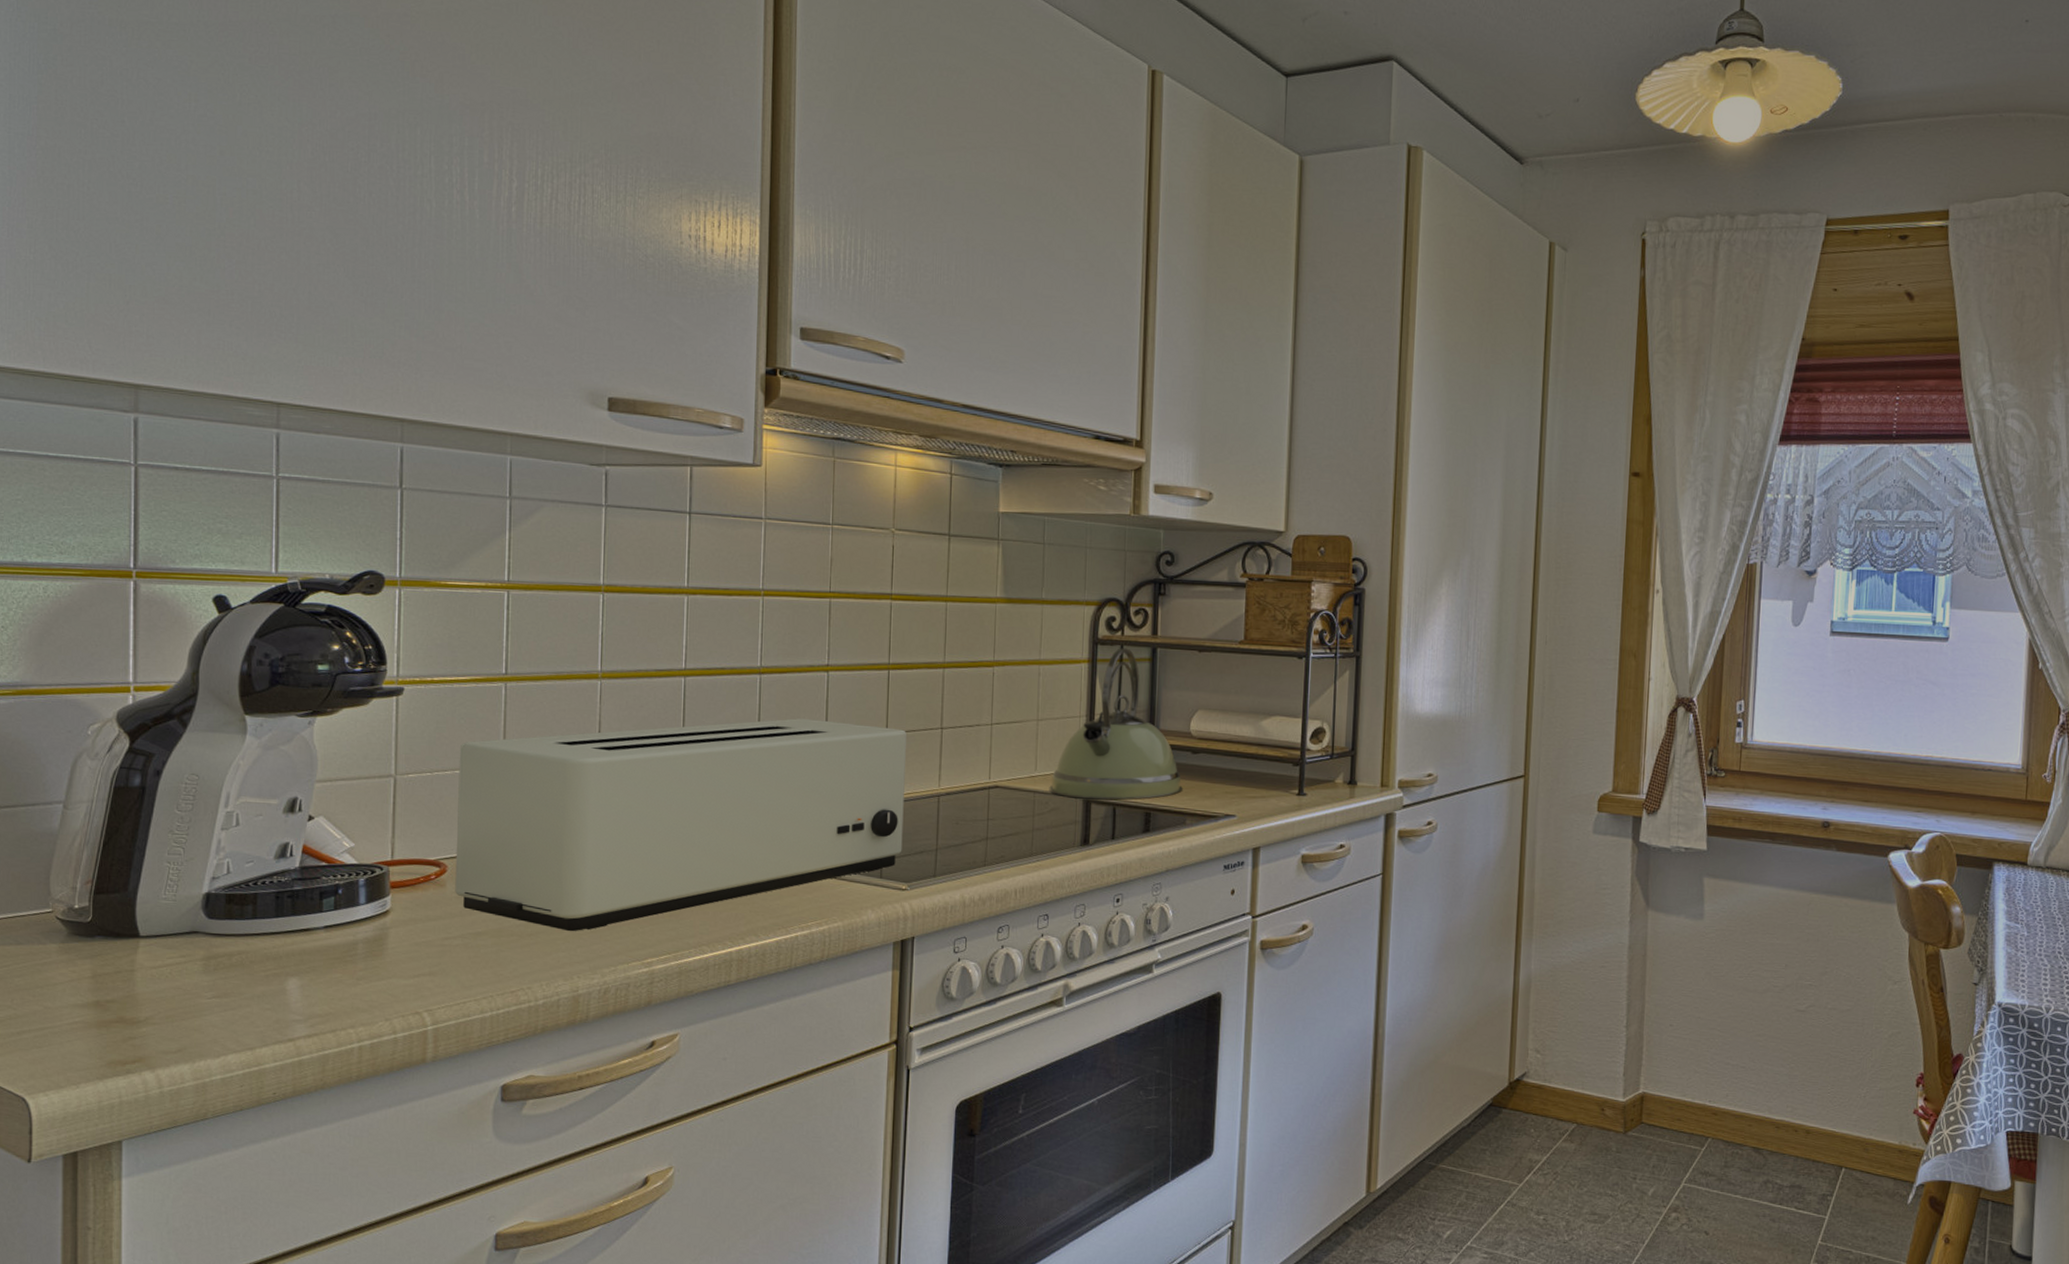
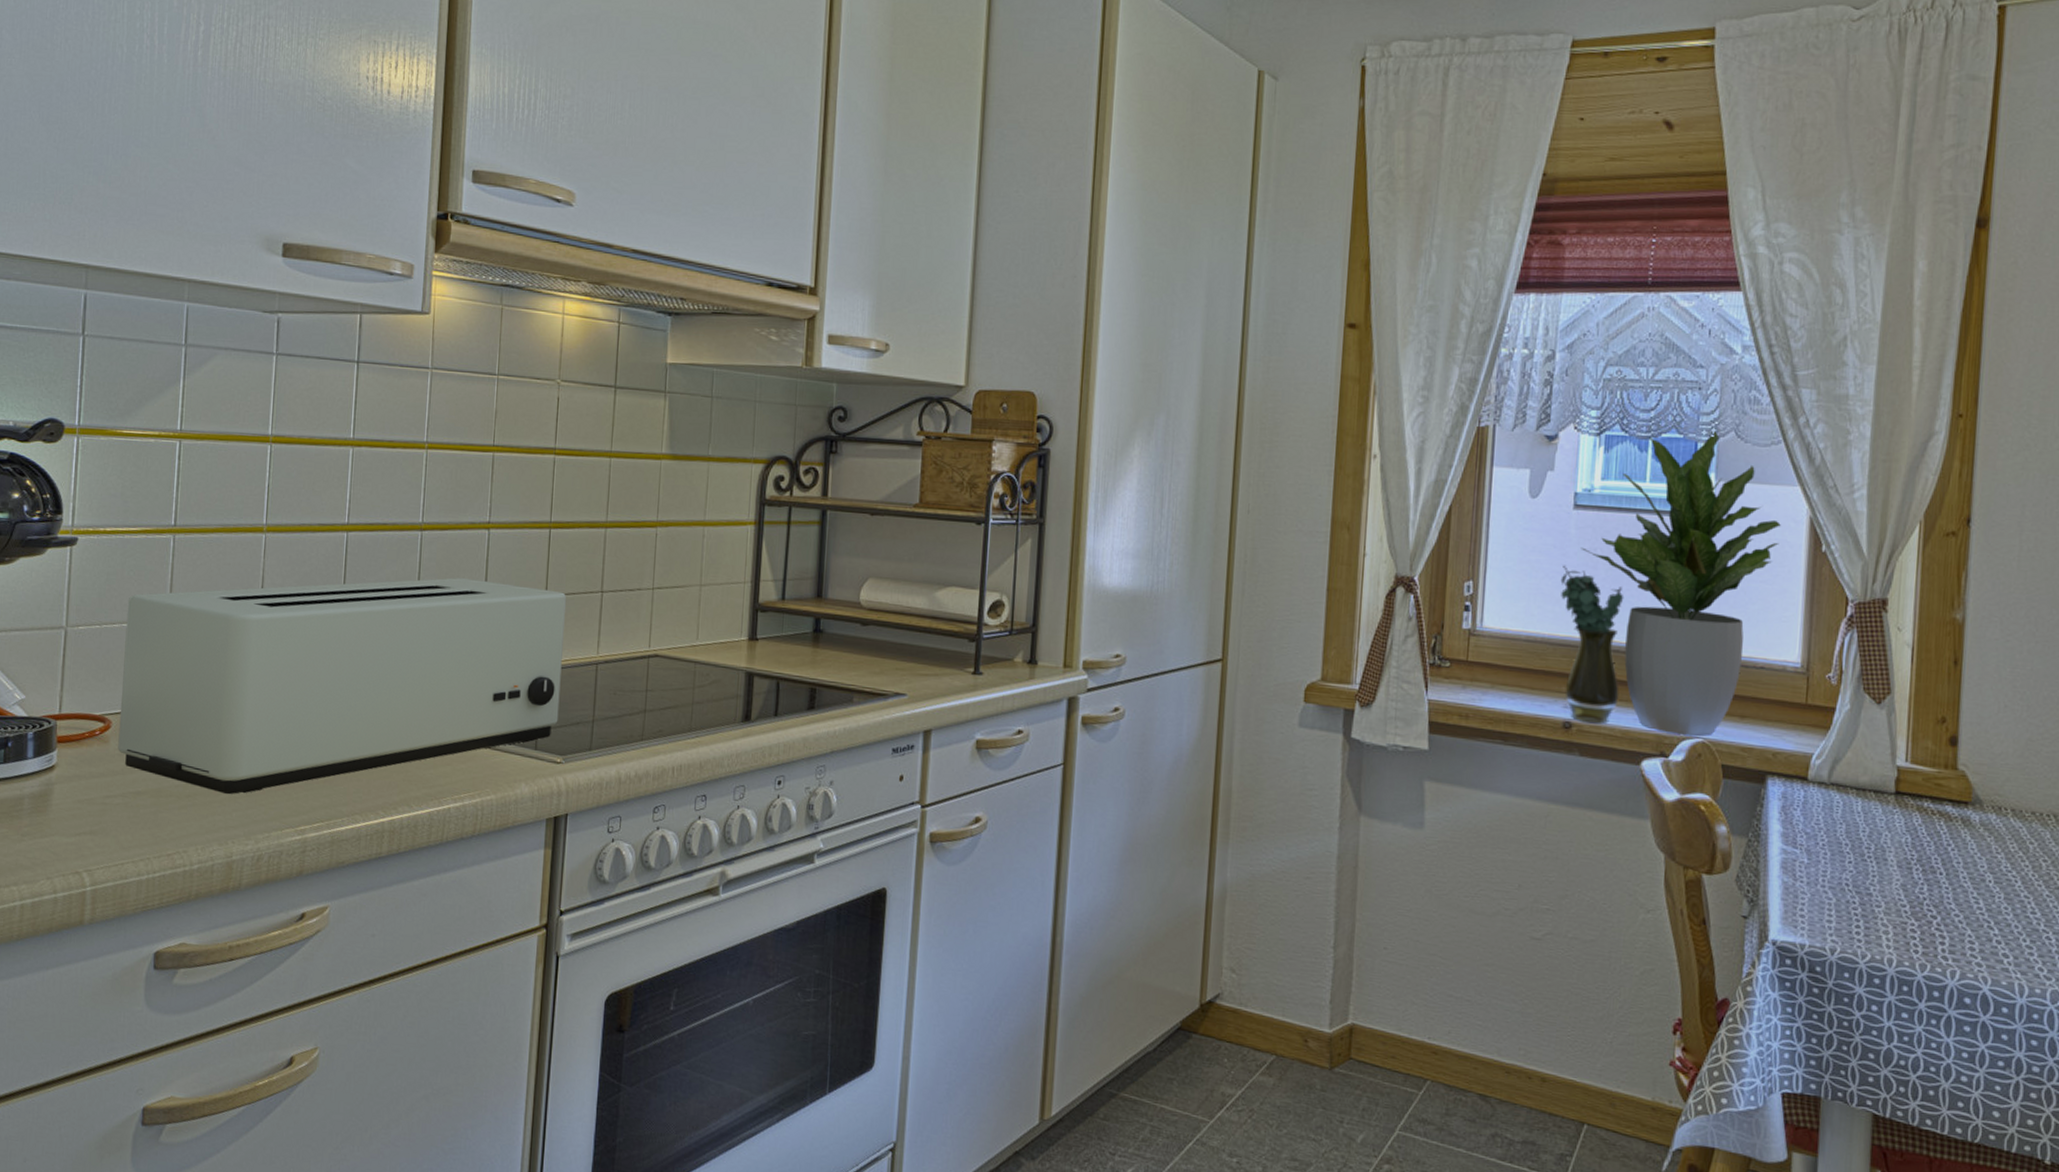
kettle: present [1049,648,1183,801] -> none [710,509,850,675]
vase: none [1819,685,1874,822] -> present [1560,565,1624,723]
potted plant: none [1836,565,2005,831] -> present [1581,431,1781,737]

